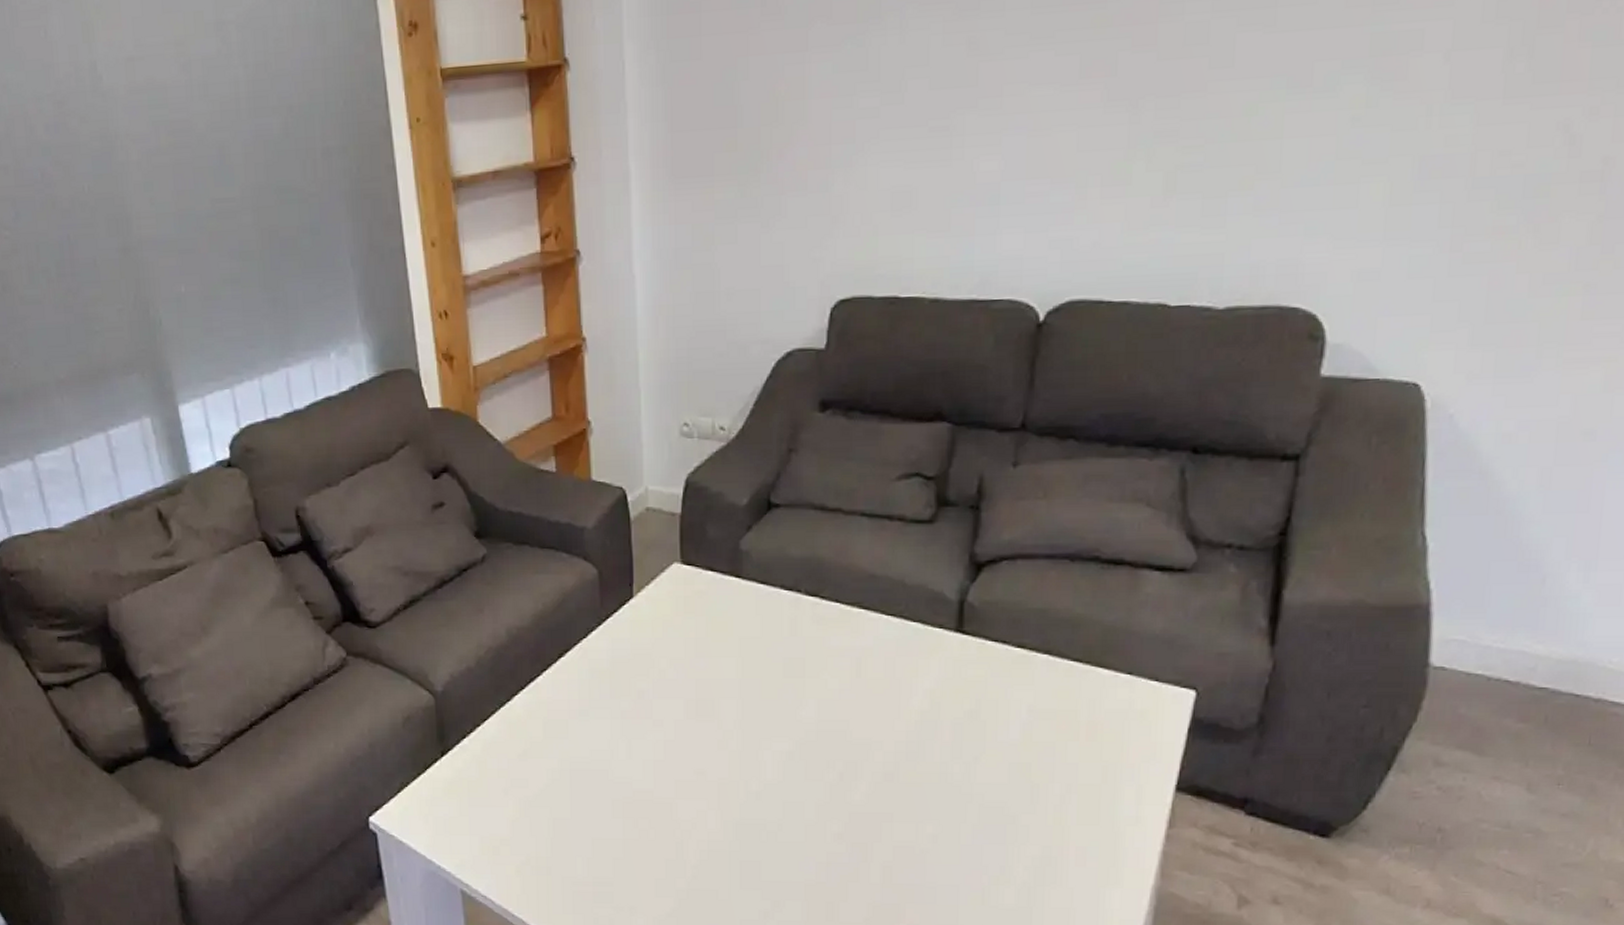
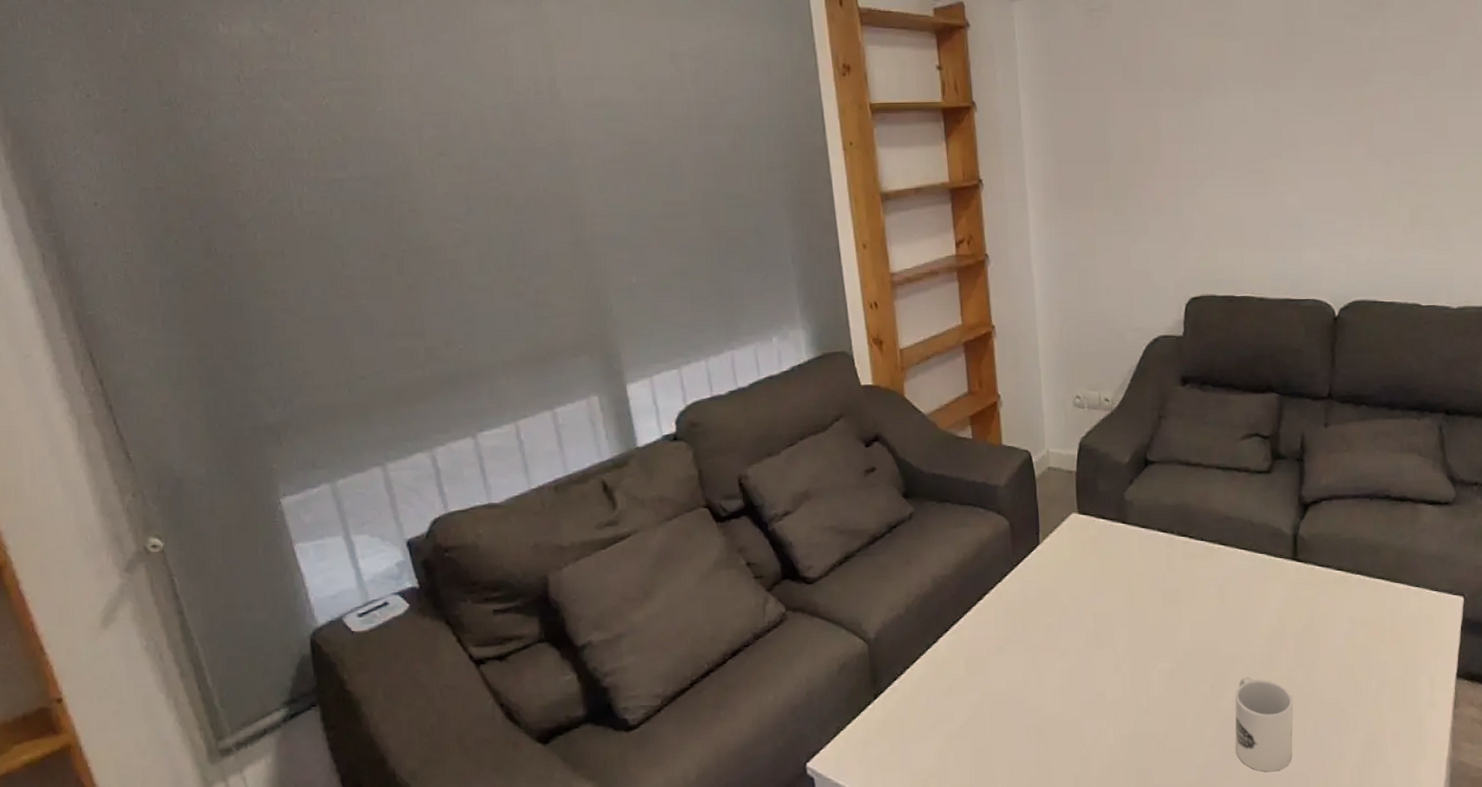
mug: none [866,768,946,880] -> present [1235,677,1294,772]

